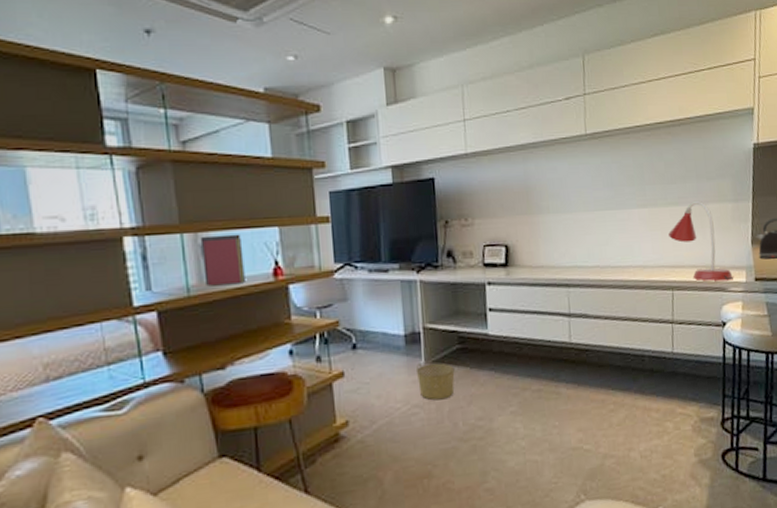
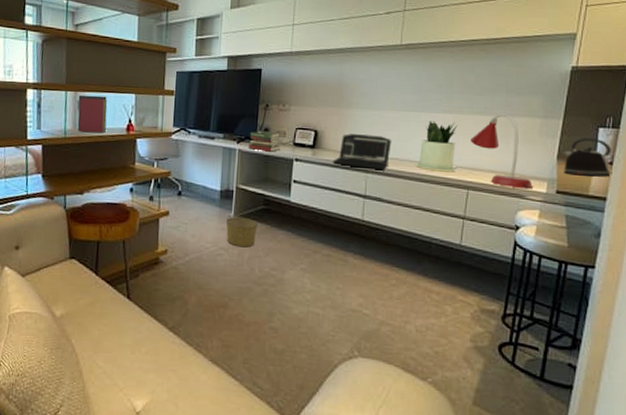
books: none [430,253,468,279] -> present [248,130,280,152]
laptop: none [529,242,590,284] -> present [332,134,392,171]
planter: none [618,217,659,275] -> present [416,121,458,172]

